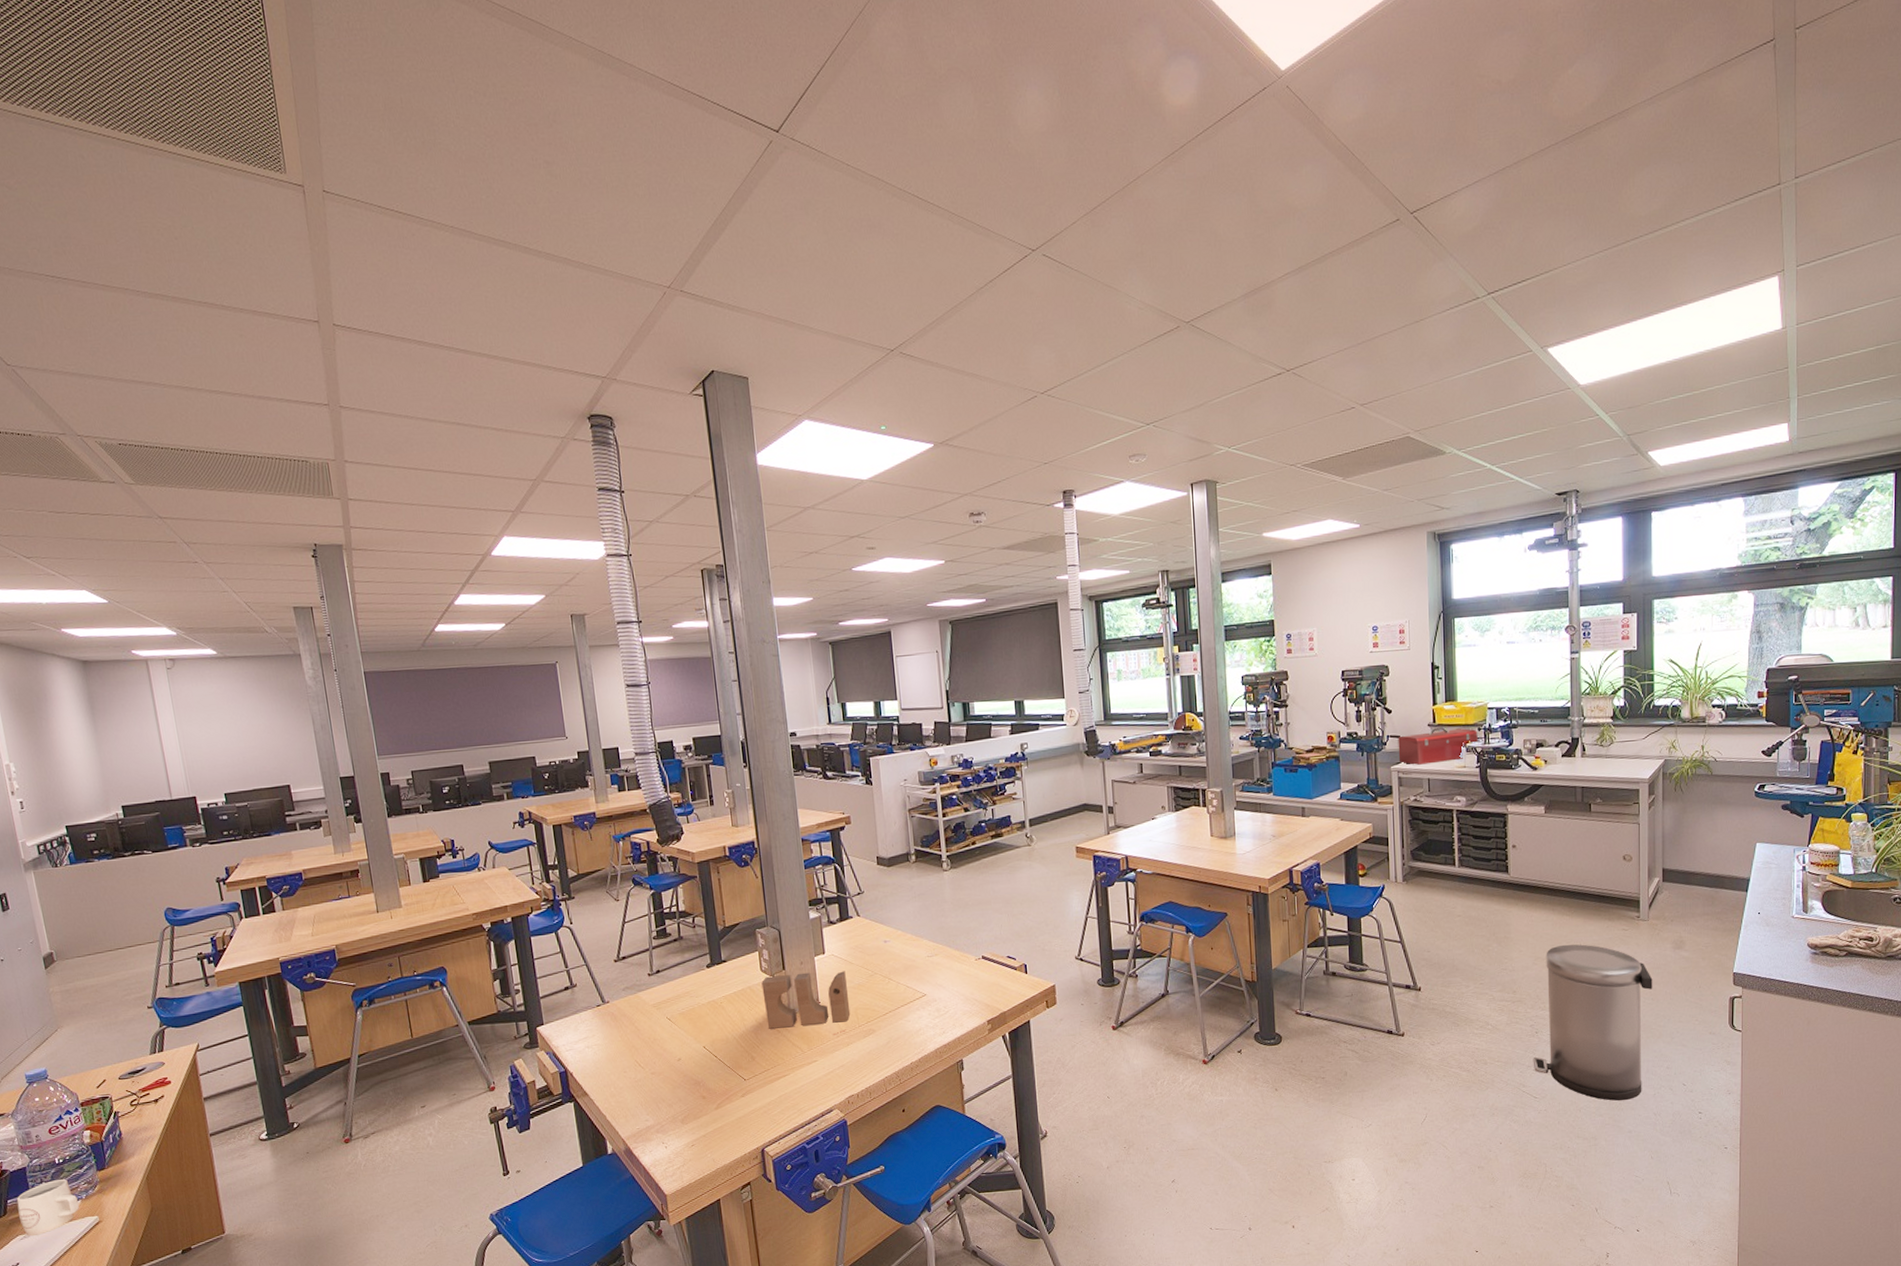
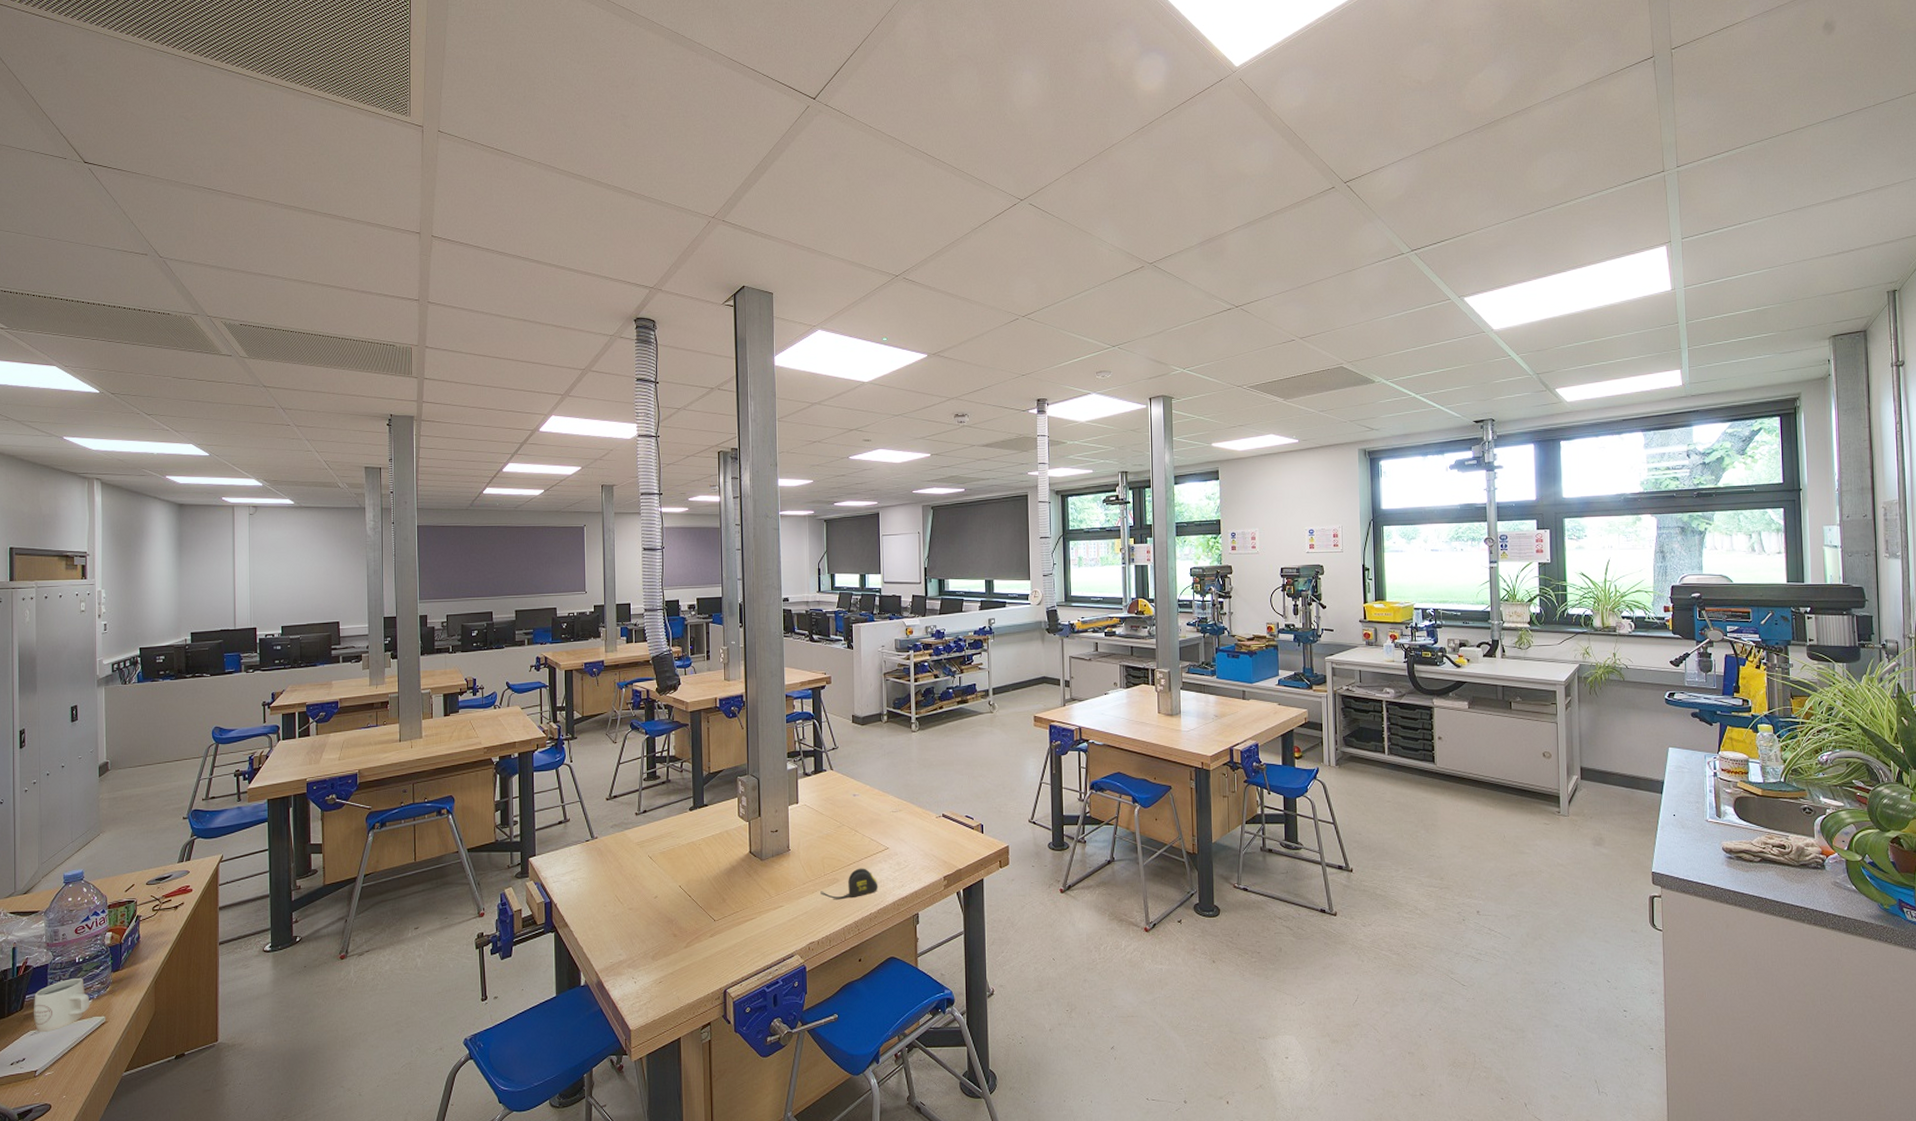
wooden blocks: present [761,971,851,1035] -> none [738,820,818,882]
tape measure: none [856,1016,918,1050] -> present [820,868,878,899]
toolbox: present [1398,727,1478,765] -> none [1331,624,1405,657]
pedal bin: present [1533,944,1653,1101] -> none [1460,835,1575,993]

